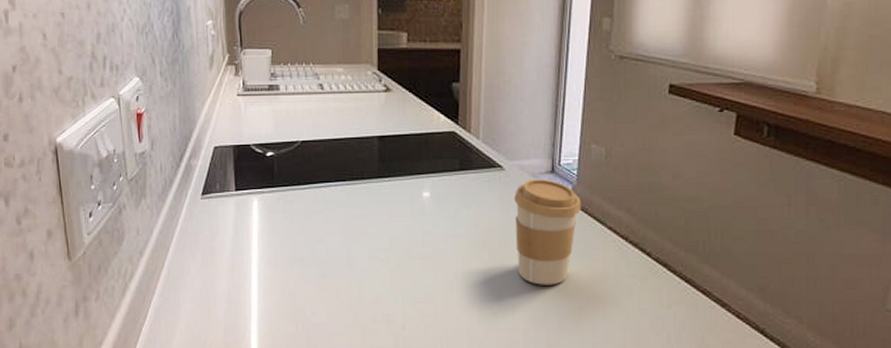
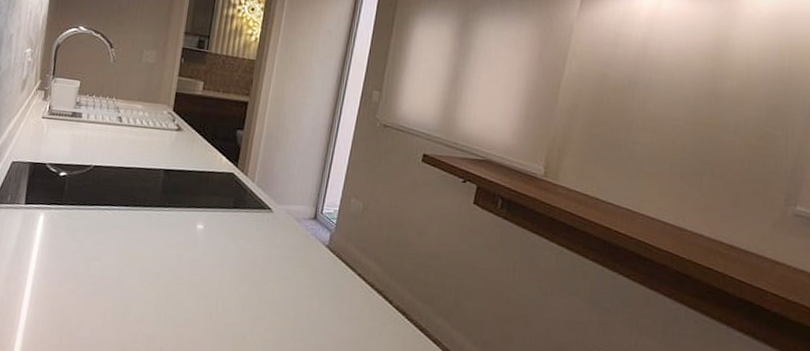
coffee cup: present [514,179,582,285] -> none [273,223,337,322]

